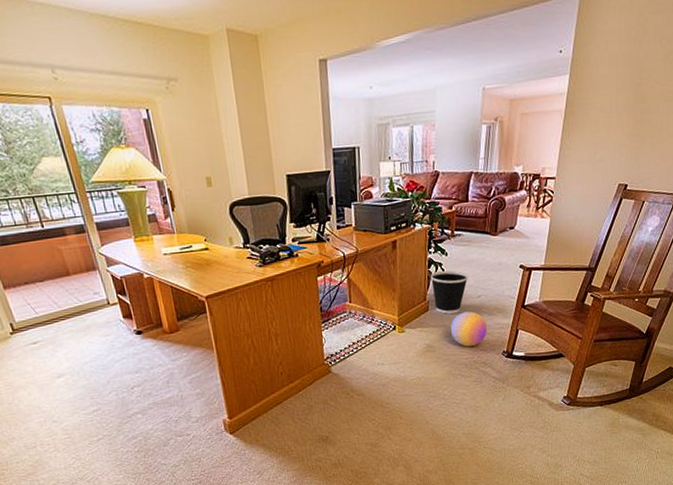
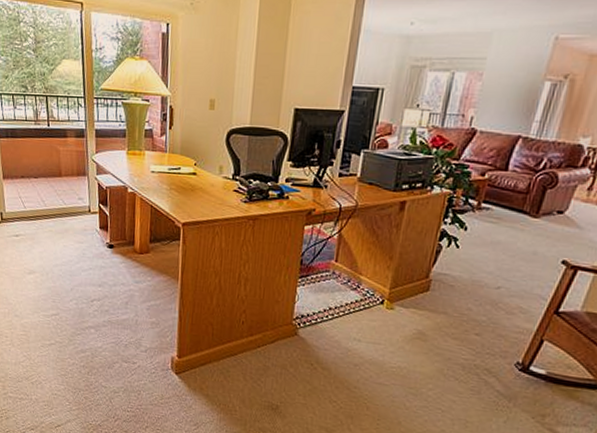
wastebasket: present [430,270,469,314] -> none [438,247,490,302]
ball: present [450,311,487,347] -> none [451,302,502,346]

